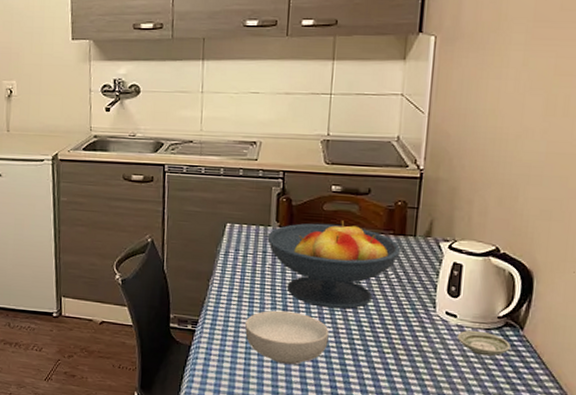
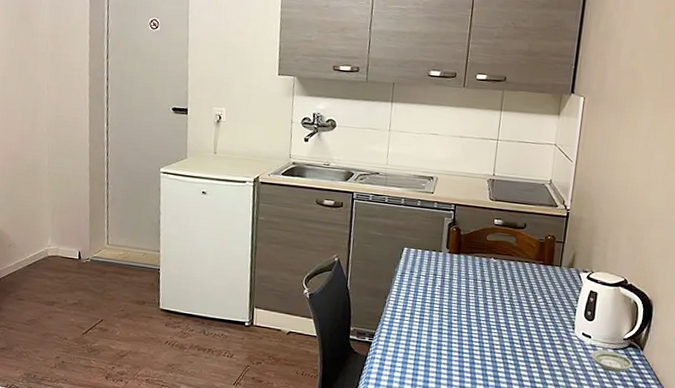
cereal bowl: present [245,310,329,365] -> none [415,326,486,376]
fruit bowl: present [267,220,401,309] -> none [438,250,549,328]

